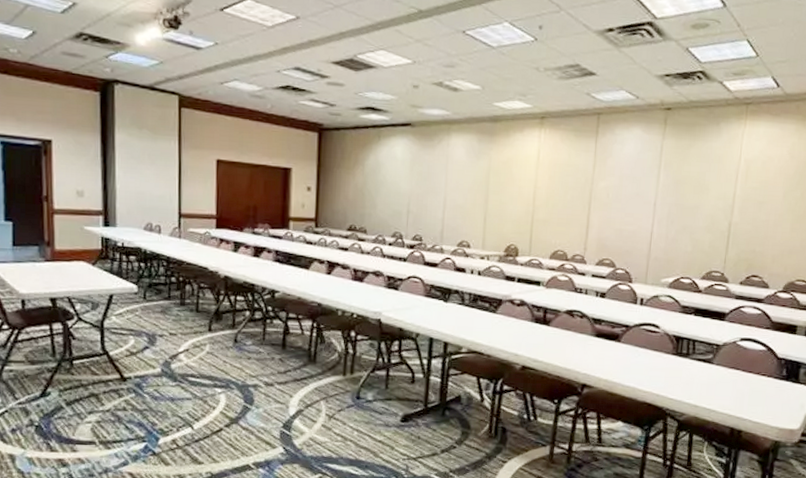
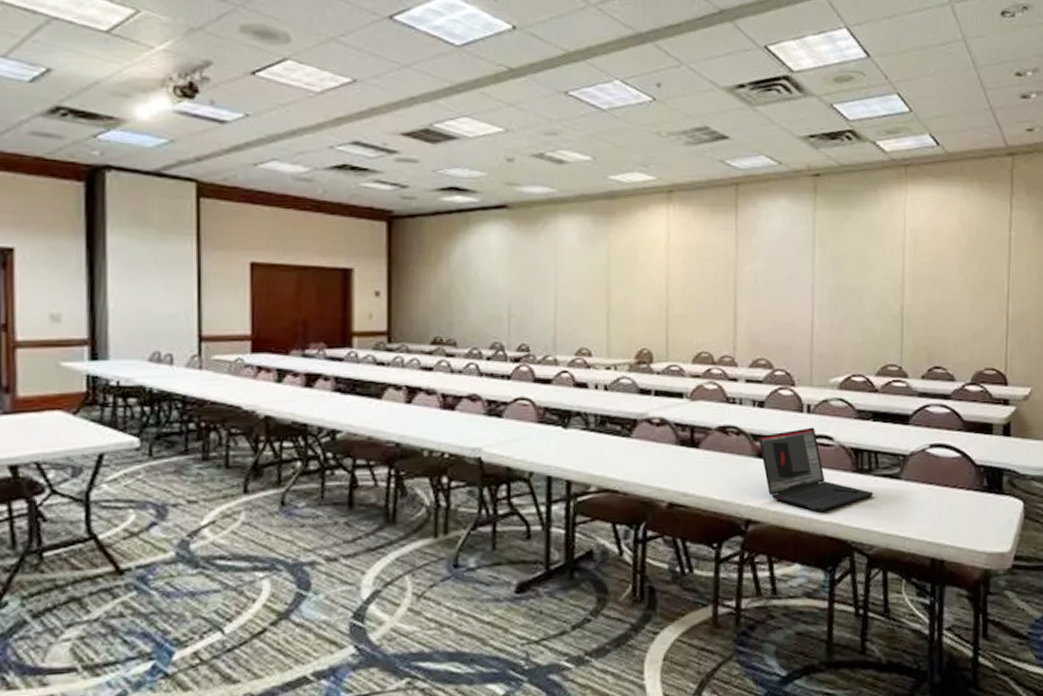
laptop: none [598,316,689,384] -> present [758,427,874,513]

